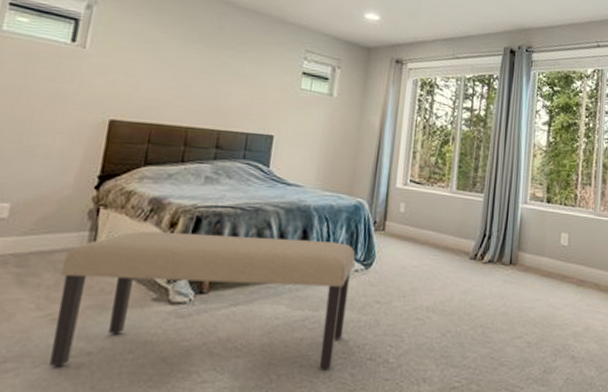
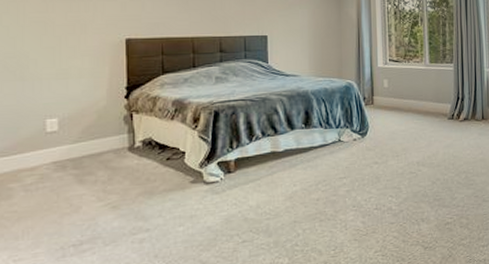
bench: present [49,231,356,371] -> none [110,118,352,244]

